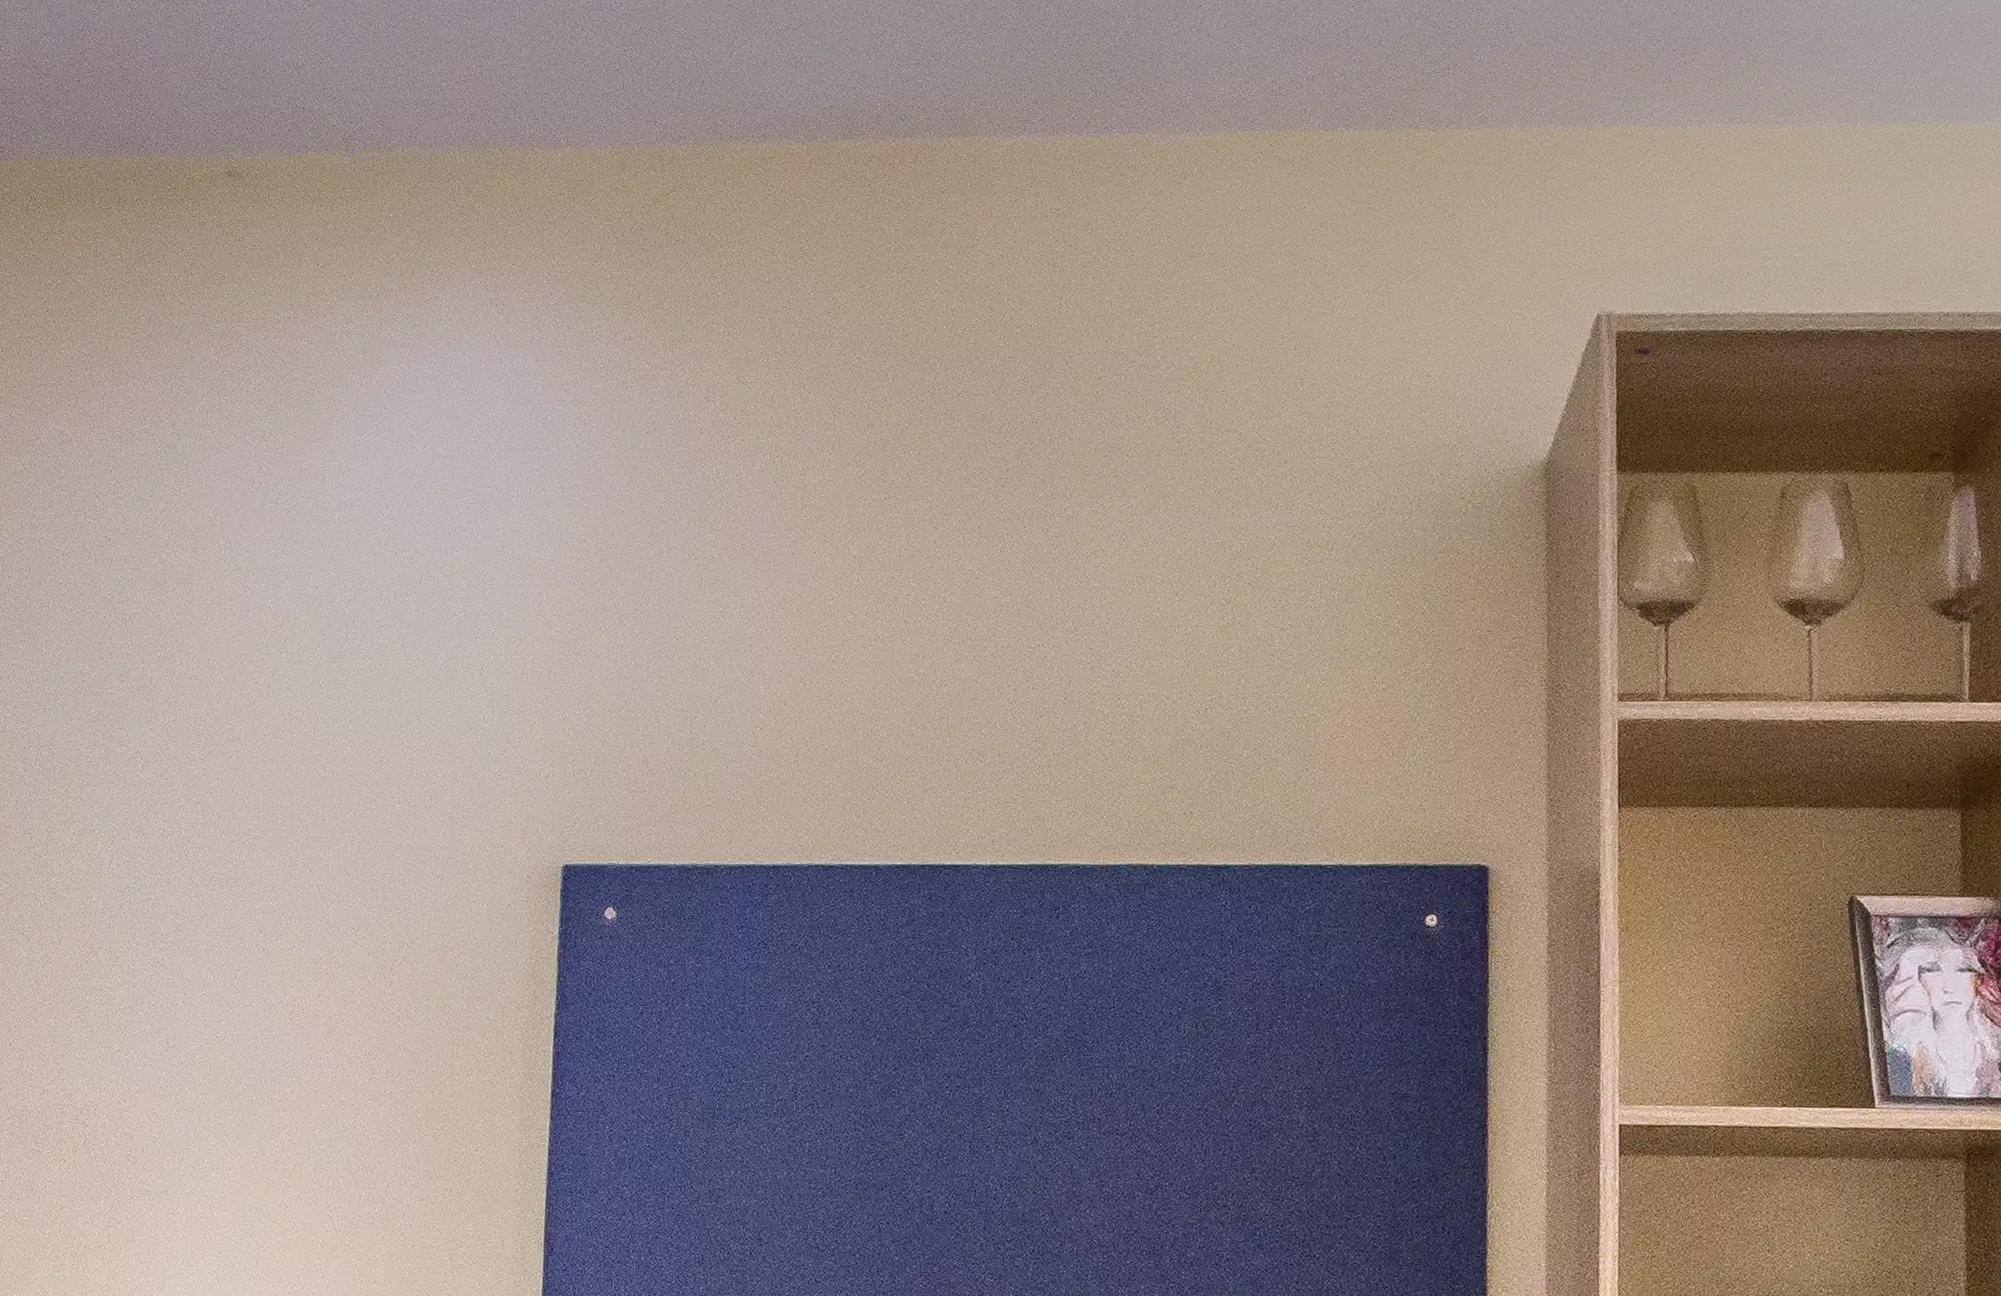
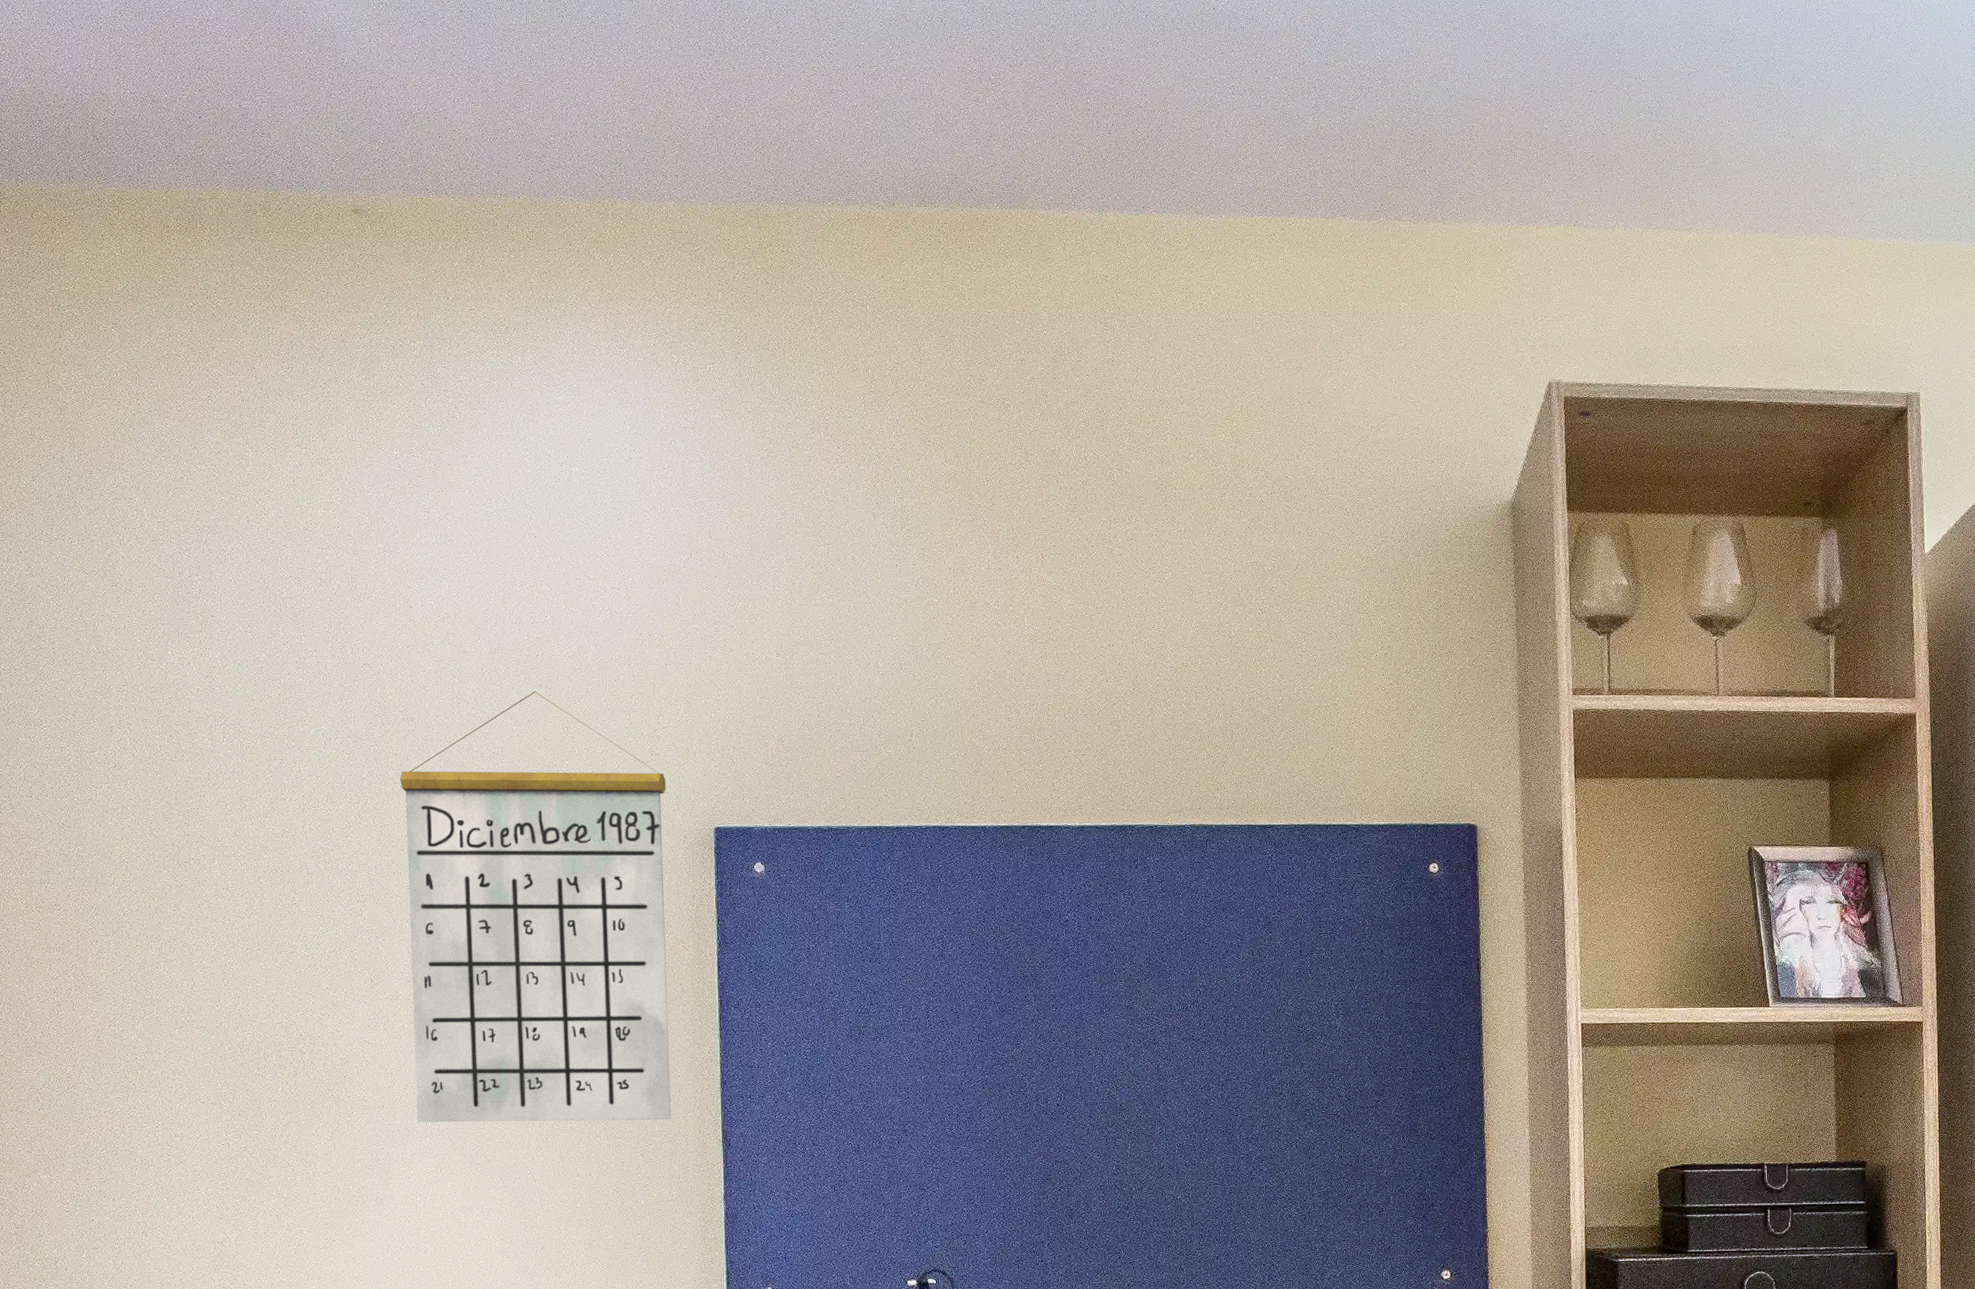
calendar: none [202,705,512,1218] -> present [399,691,671,1122]

